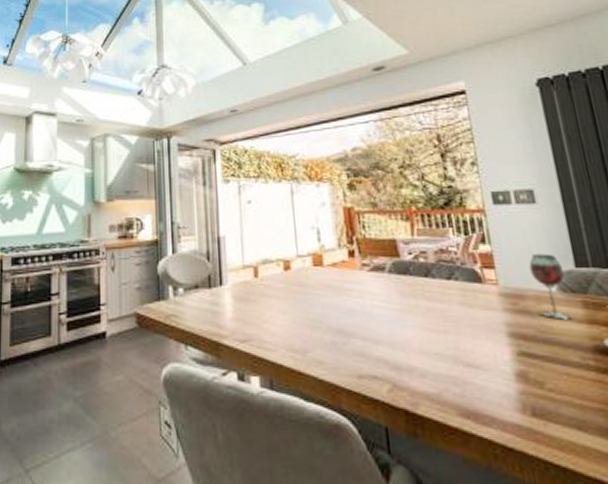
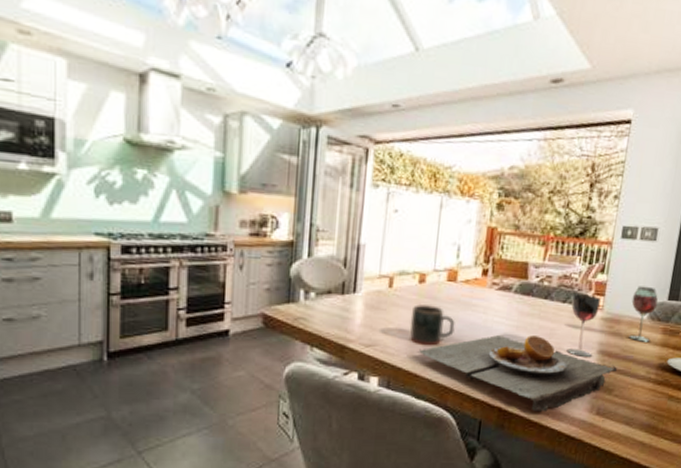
mug: none [281,291,332,337] -> present [410,303,455,345]
plate: none [295,320,540,414] -> present [416,335,617,412]
wineglass: none [455,268,502,342] -> present [566,293,601,357]

